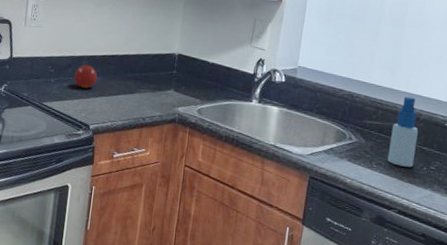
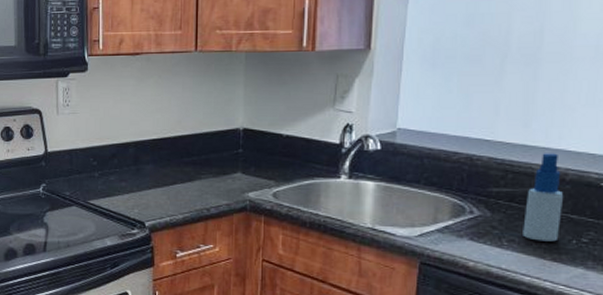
fruit: present [74,63,98,88] -> none [121,150,148,180]

